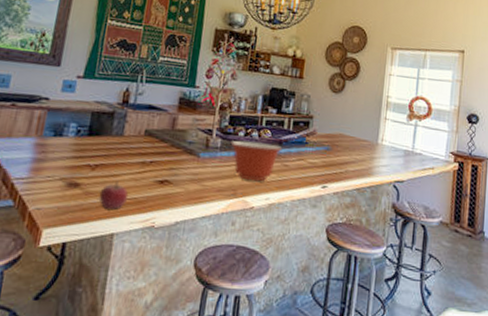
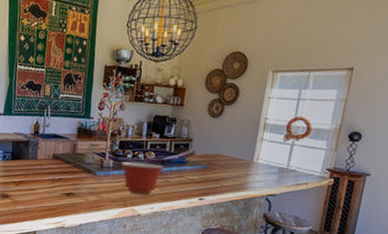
fruit: present [99,180,129,209] -> none [23,193,45,214]

